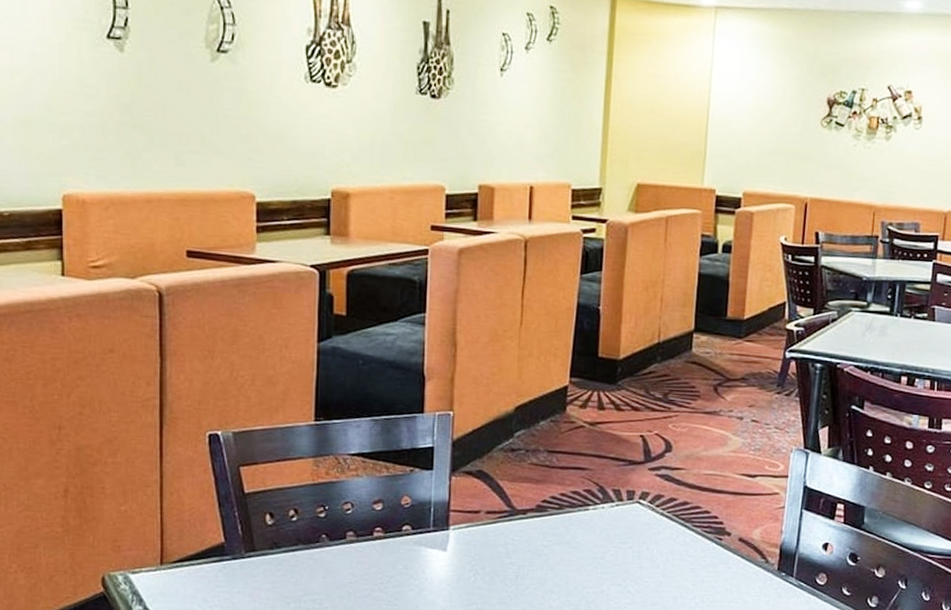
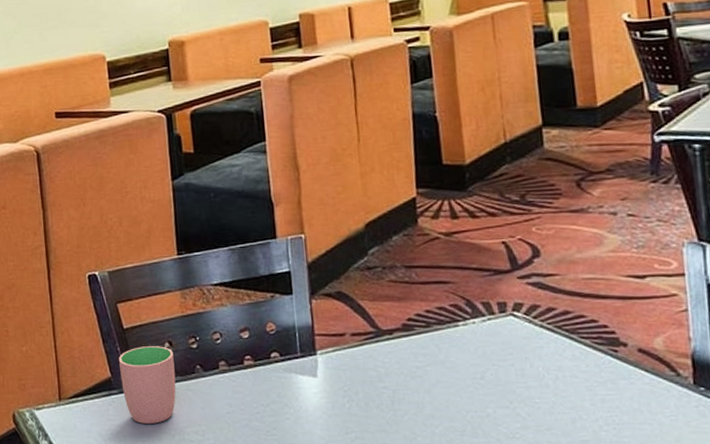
cup: none [235,512,298,591] -> present [118,346,176,424]

